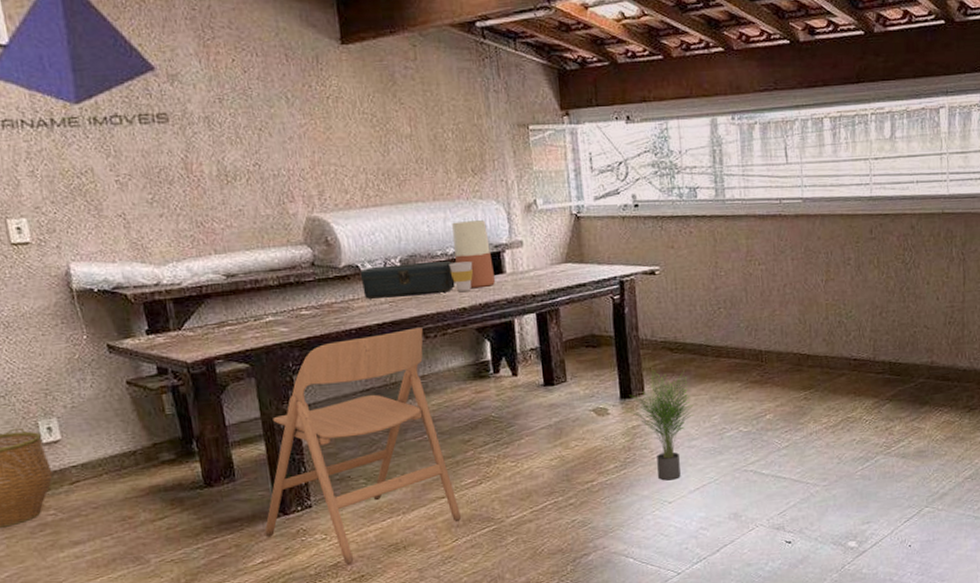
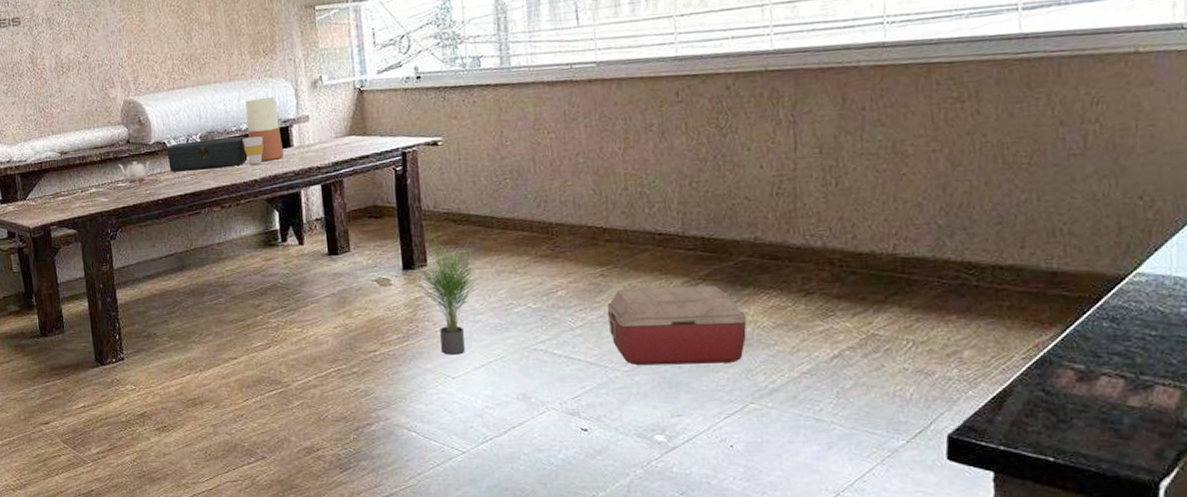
folding chair: present [264,327,462,564] -> none [86,198,252,414]
teapot: none [299,285,342,311] -> present [117,160,151,183]
cooler: none [809,404,924,480] -> present [606,285,747,365]

